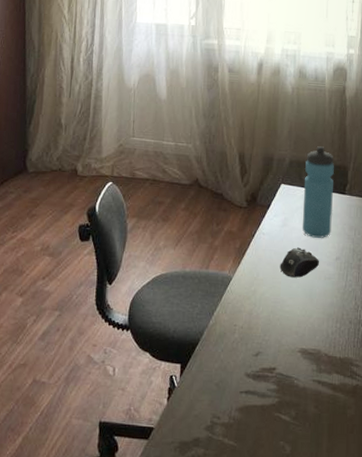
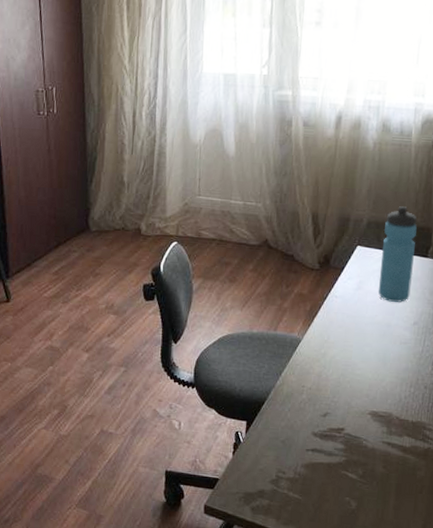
computer mouse: present [280,247,319,278] -> none [352,311,395,342]

